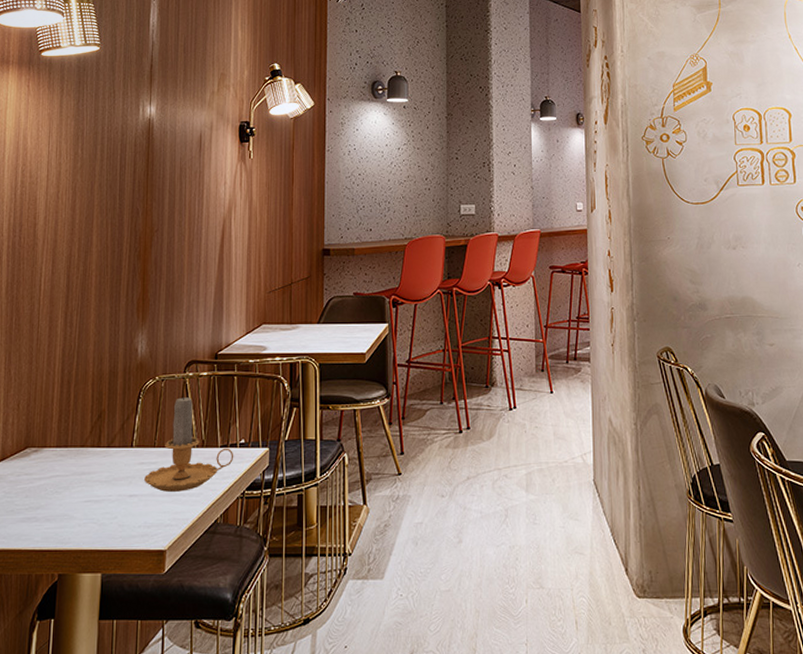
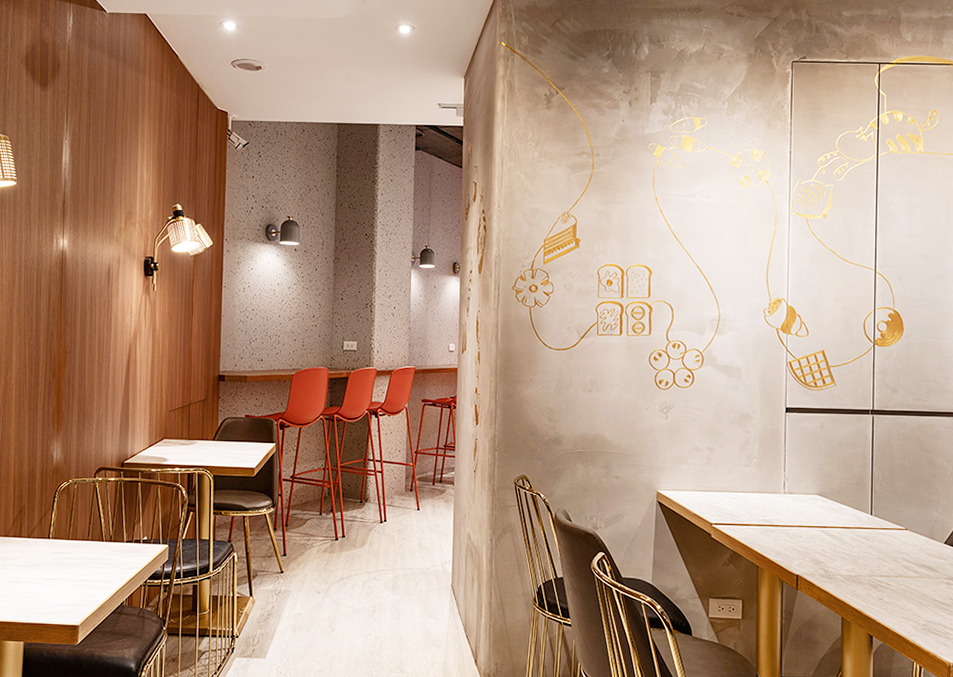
candle: present [144,394,234,492] -> none [60,495,138,578]

